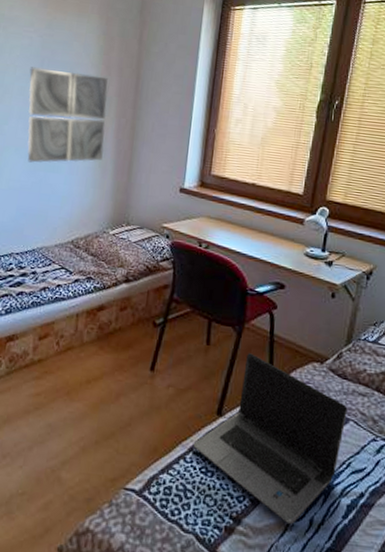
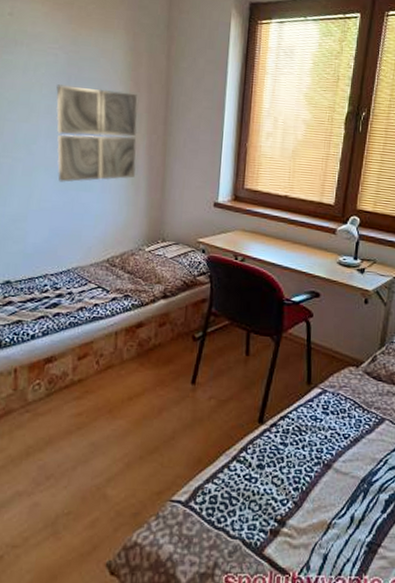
laptop computer: present [193,353,348,525] -> none [236,361,383,523]

